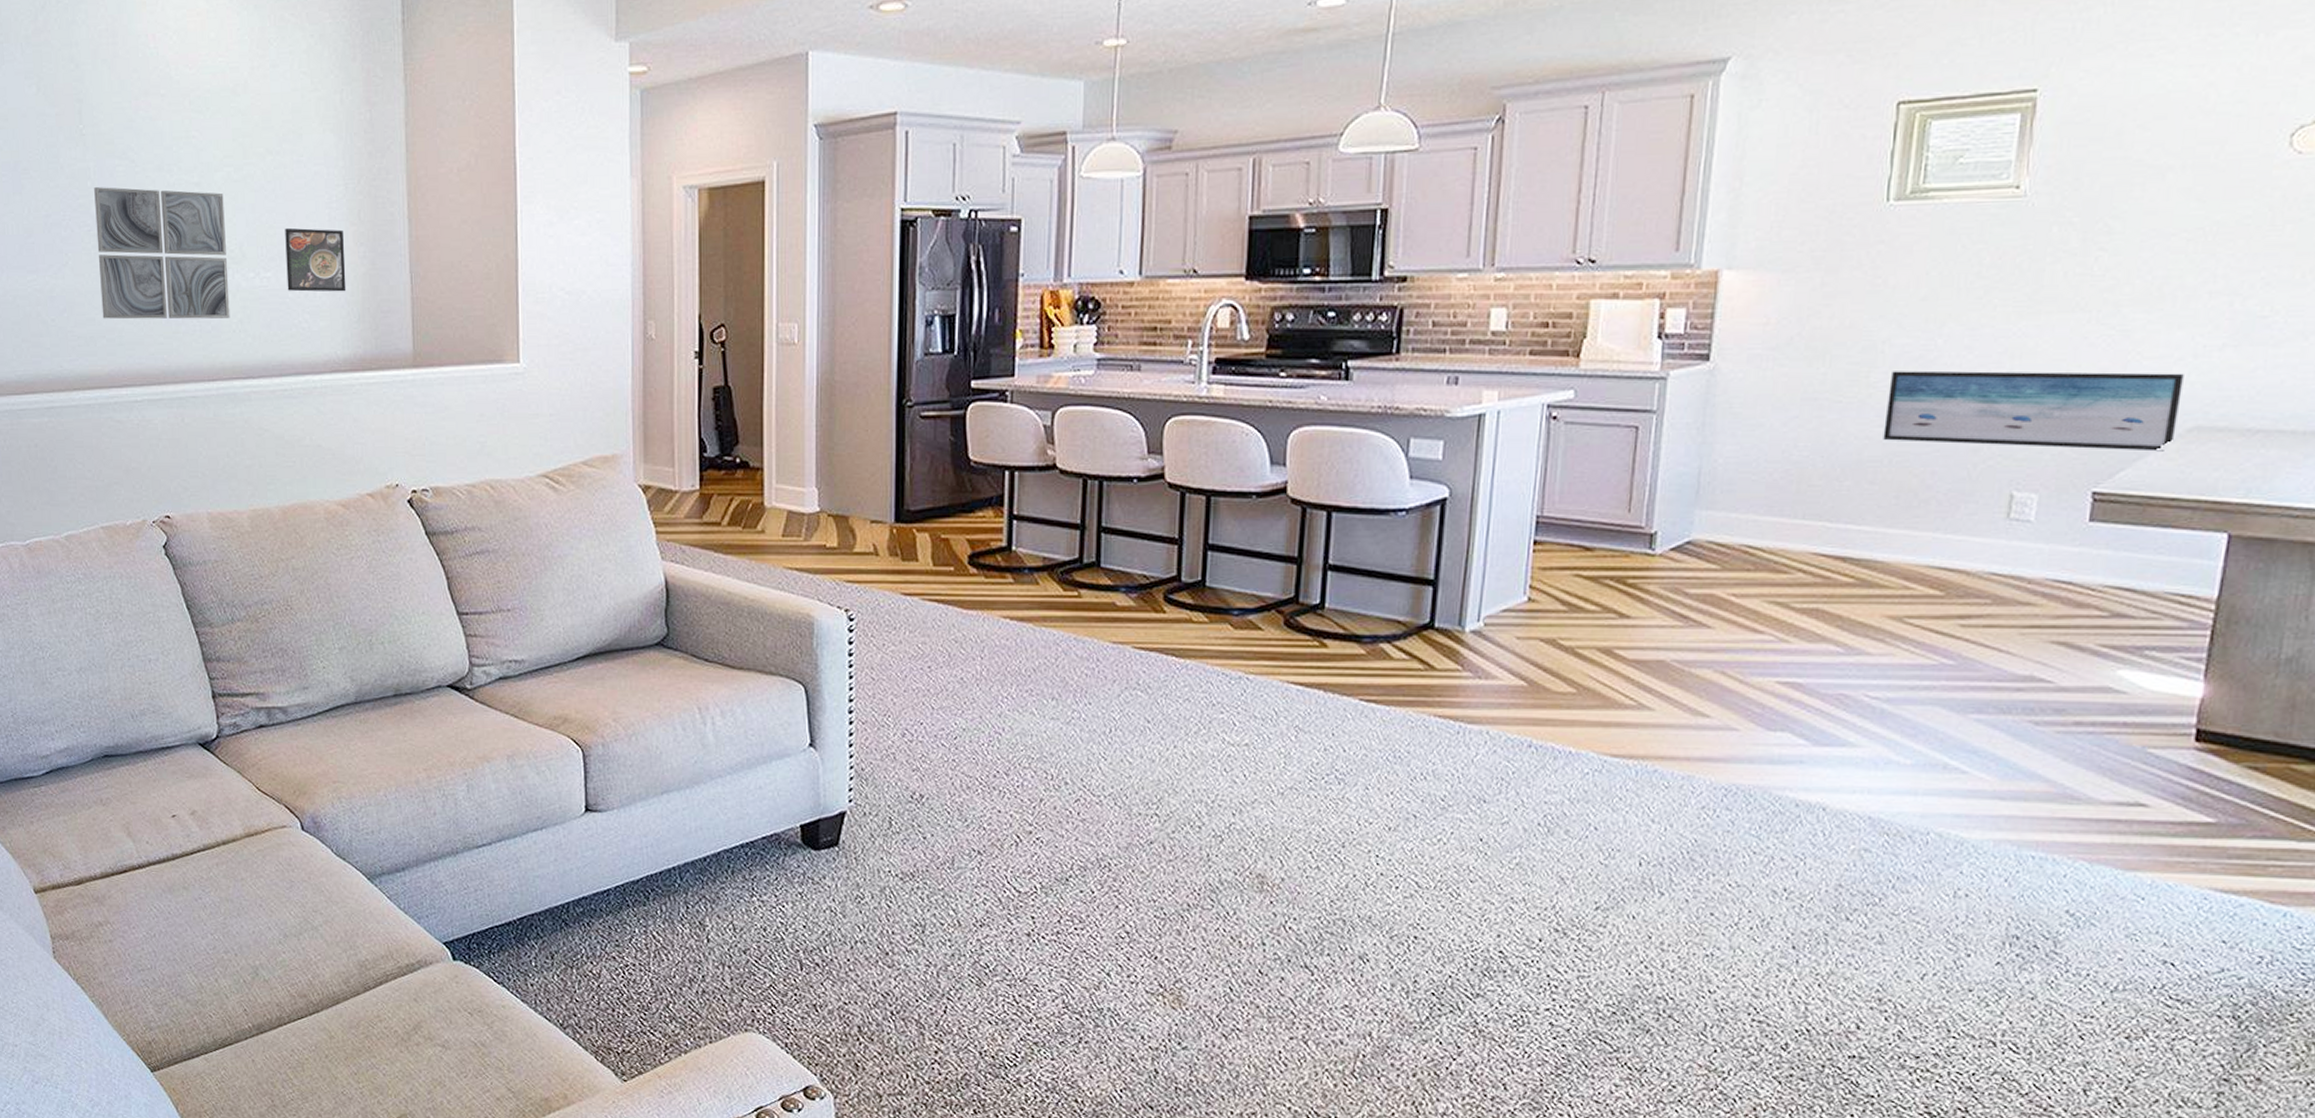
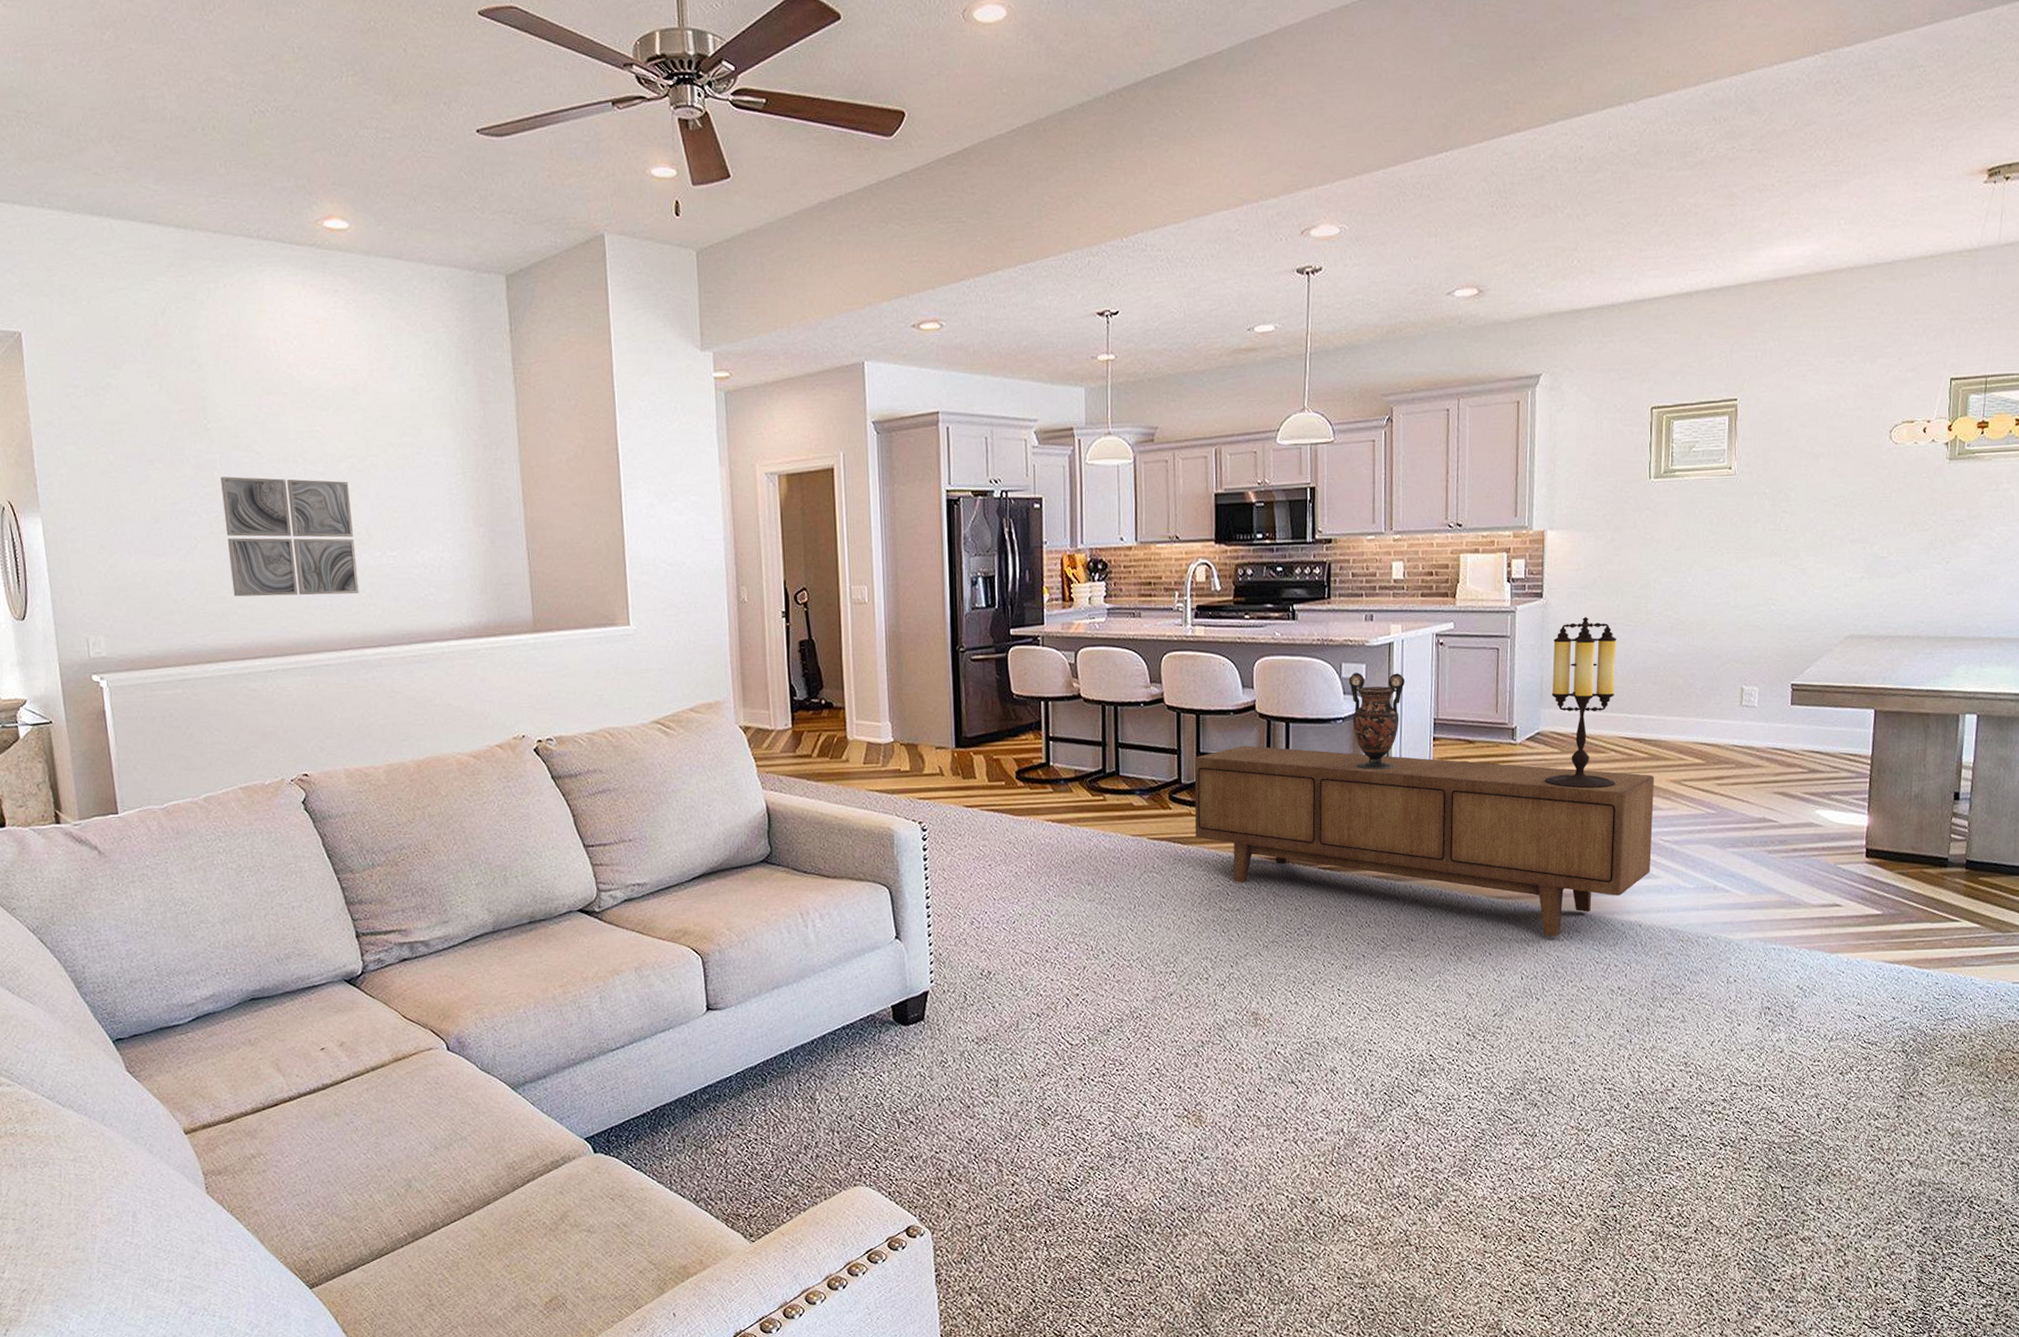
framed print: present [285,227,346,292] -> none [408,511,469,568]
sideboard: none [1195,538,1863,814] -> present [1194,745,1655,937]
vase: none [1417,451,1498,578] -> present [1348,673,1404,770]
table lamp: none [1692,387,1818,620] -> present [1544,616,1616,789]
wall art: present [1883,370,2184,452] -> none [1659,598,1840,654]

